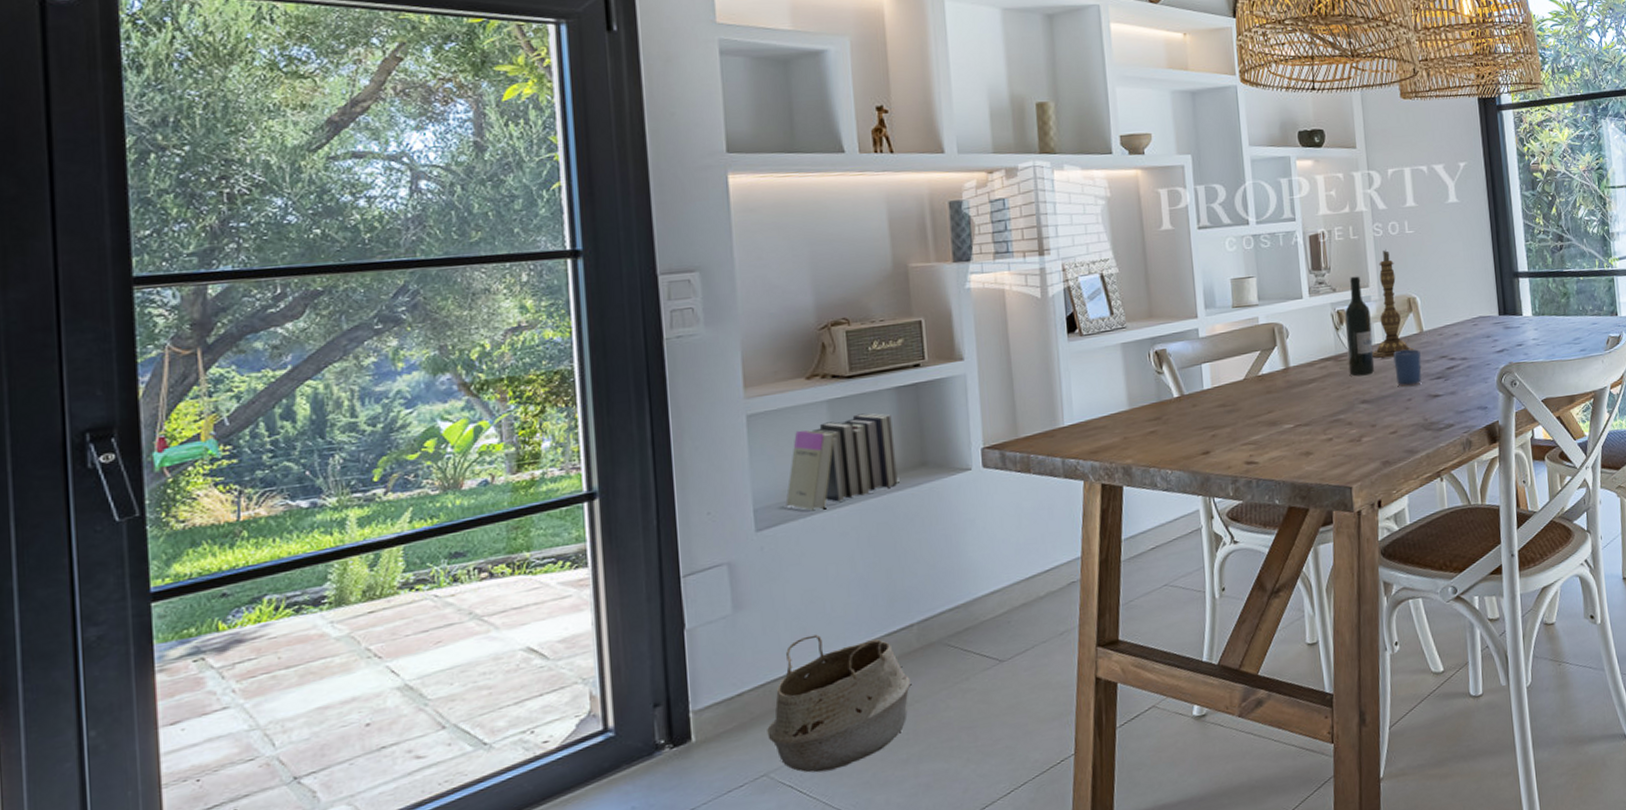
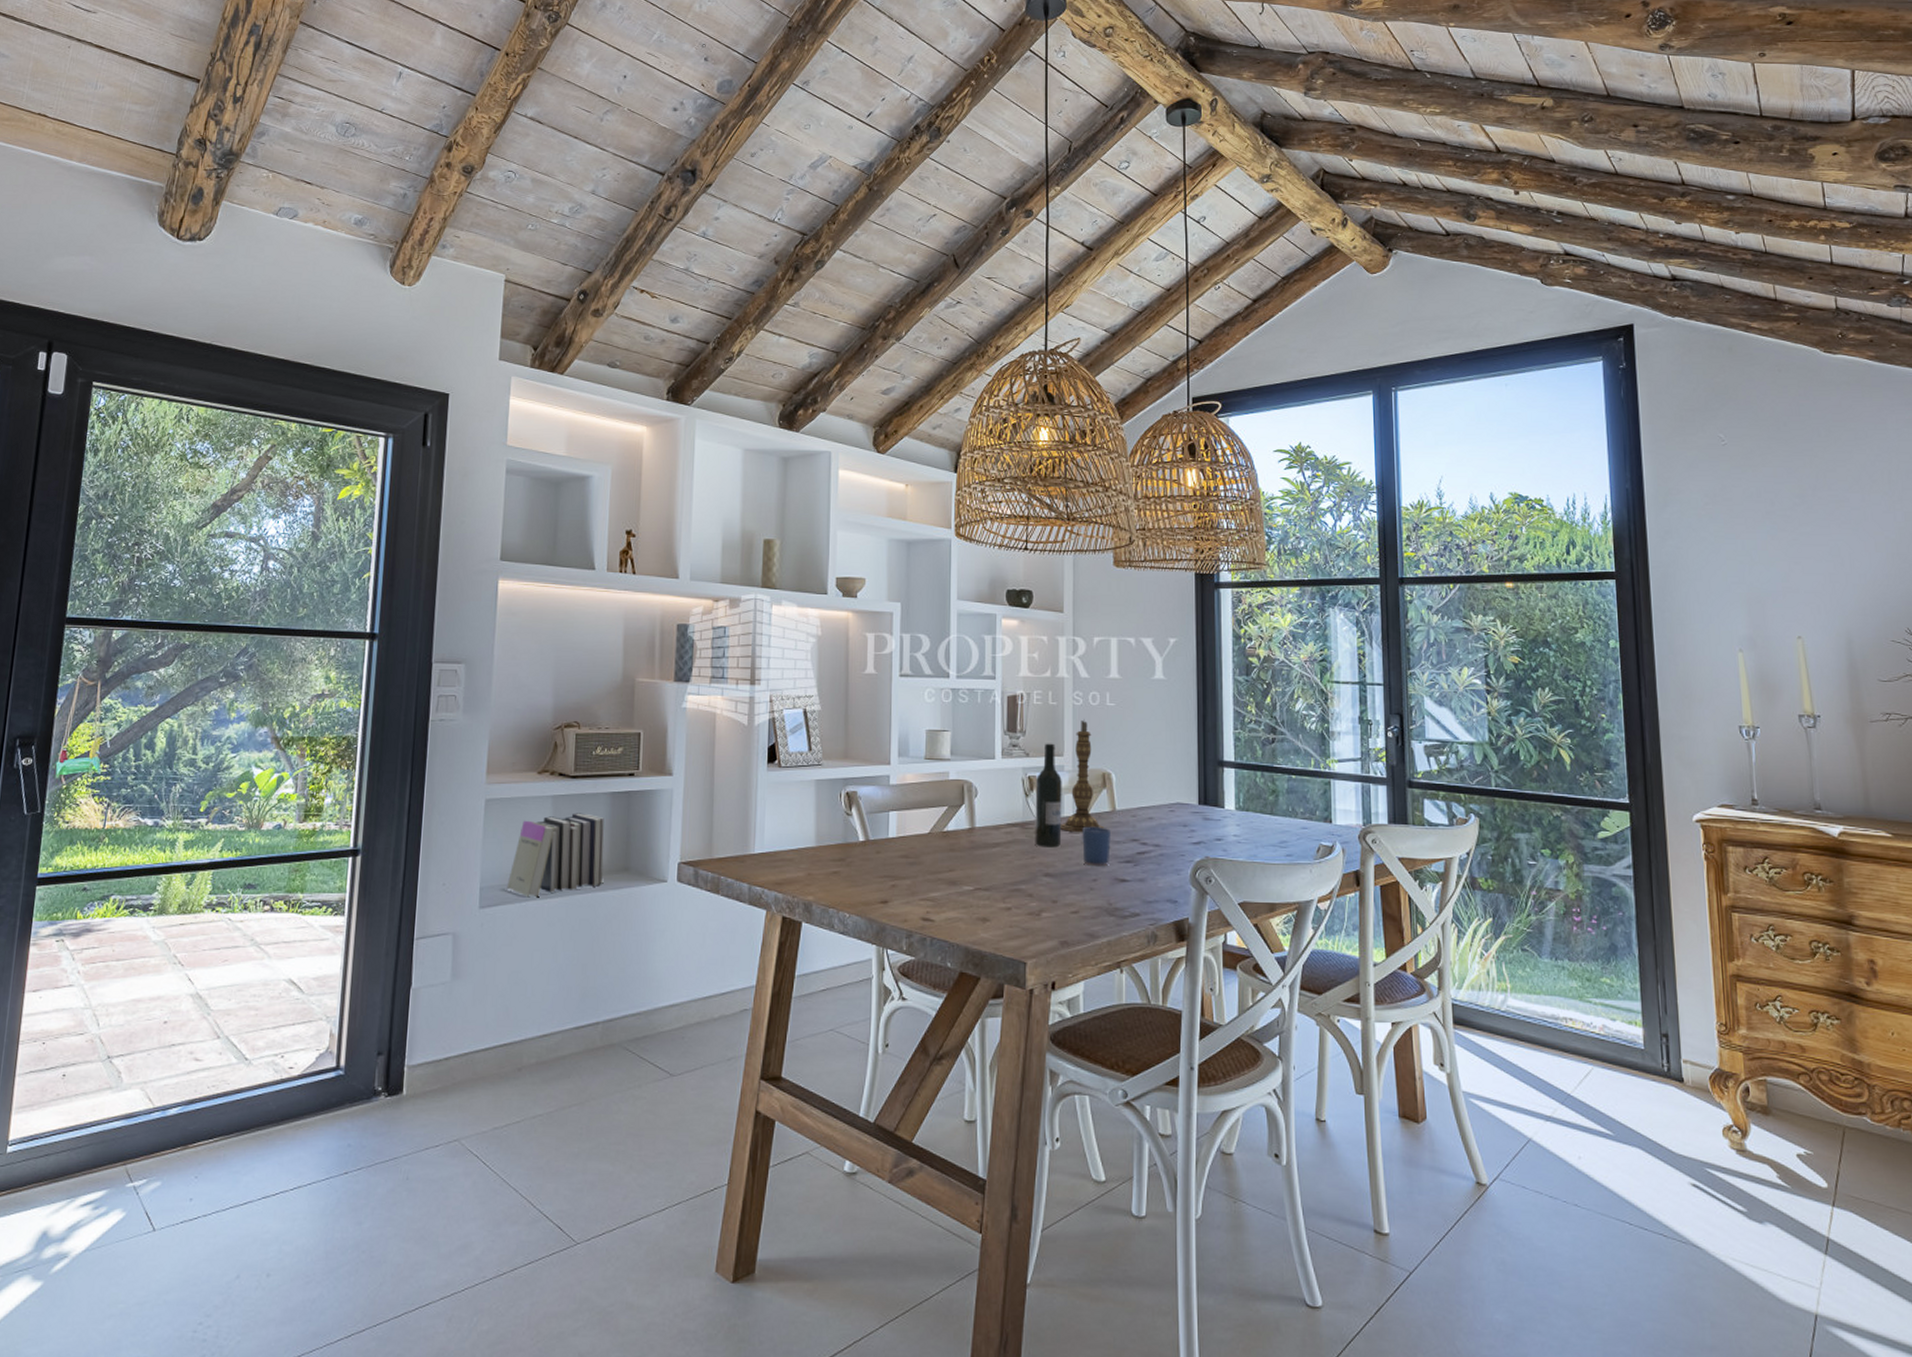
woven basket: present [767,634,910,773] -> none [464,1015,590,1149]

